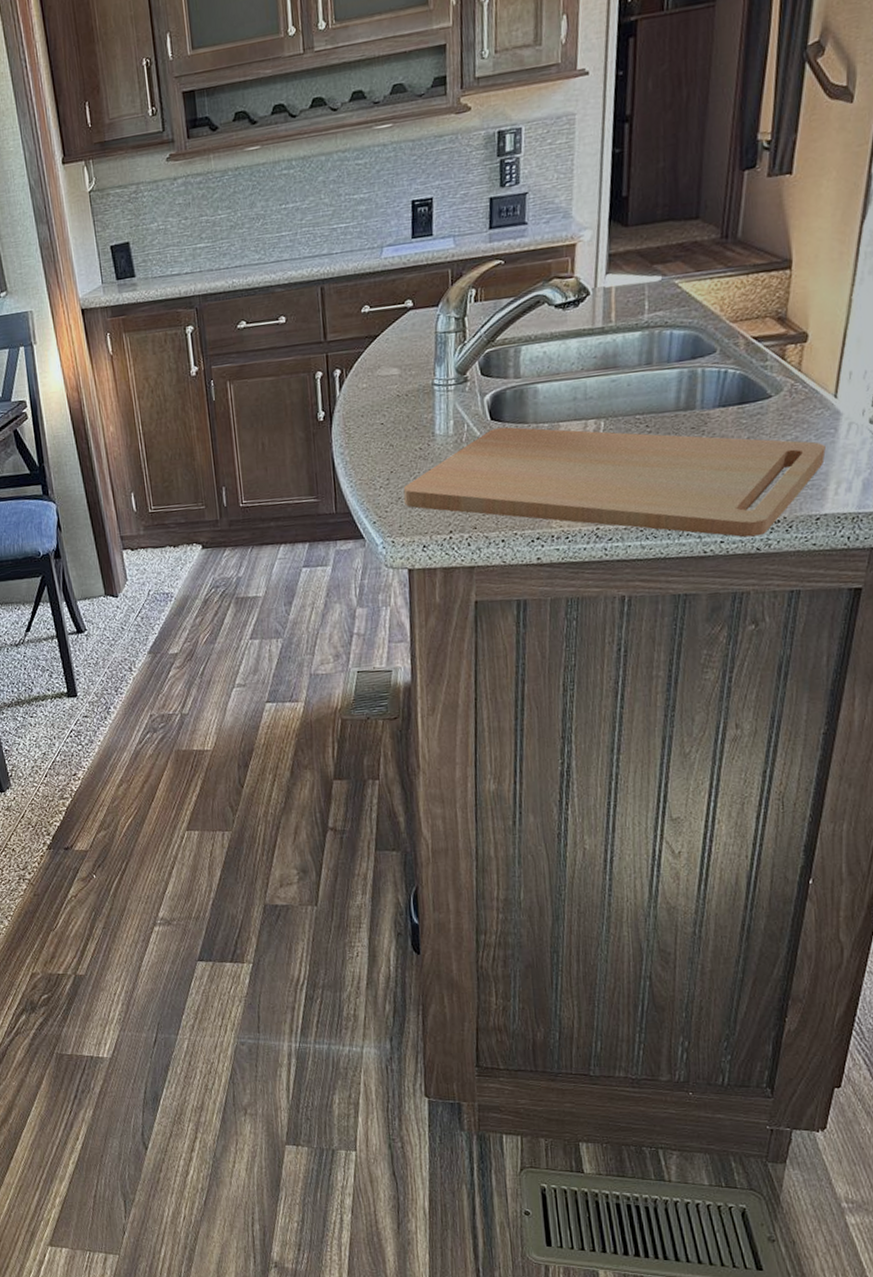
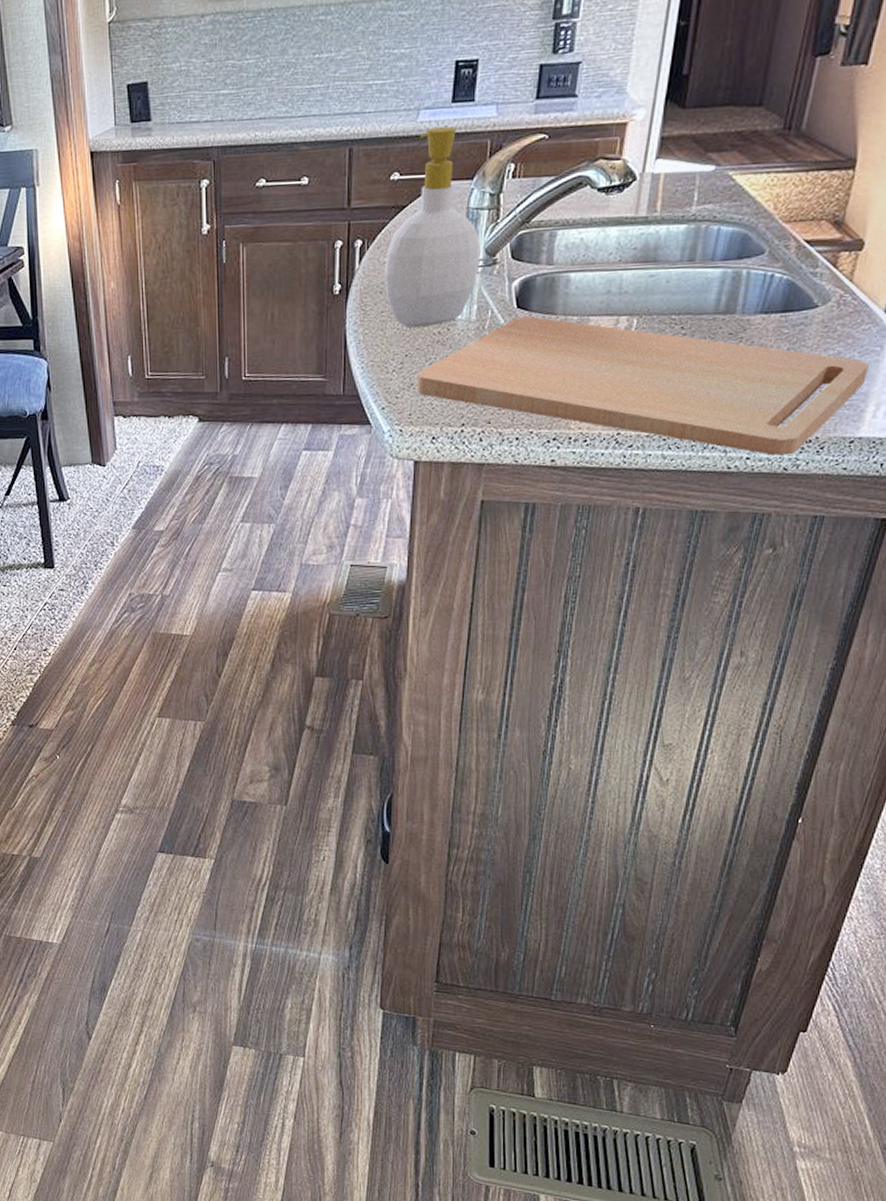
soap bottle: none [363,260,452,446] -> present [385,126,479,328]

